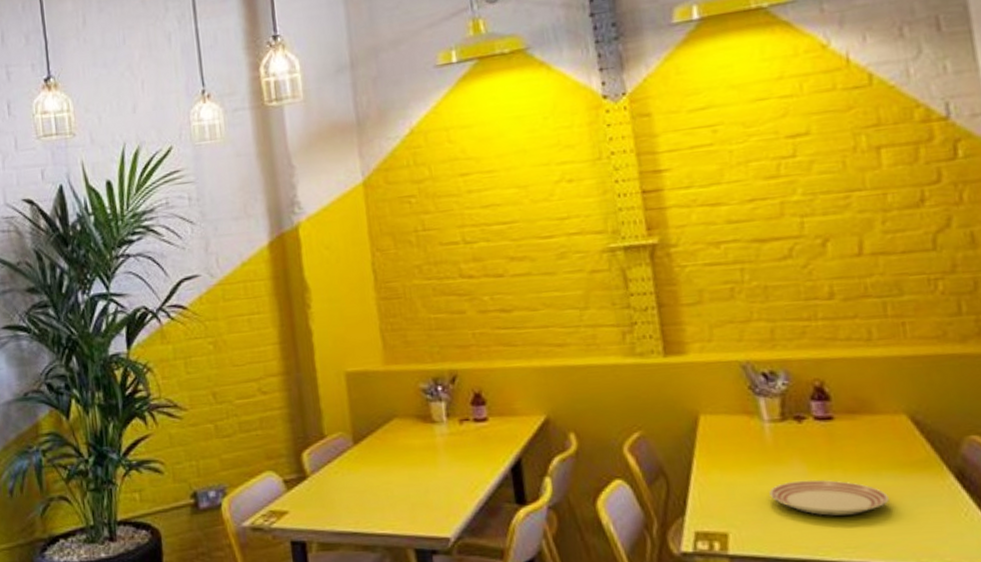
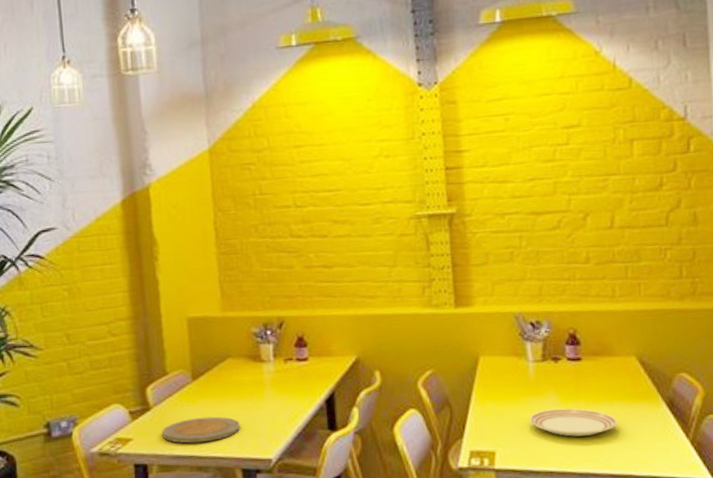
plate: none [321,486,411,518] -> present [162,416,240,444]

